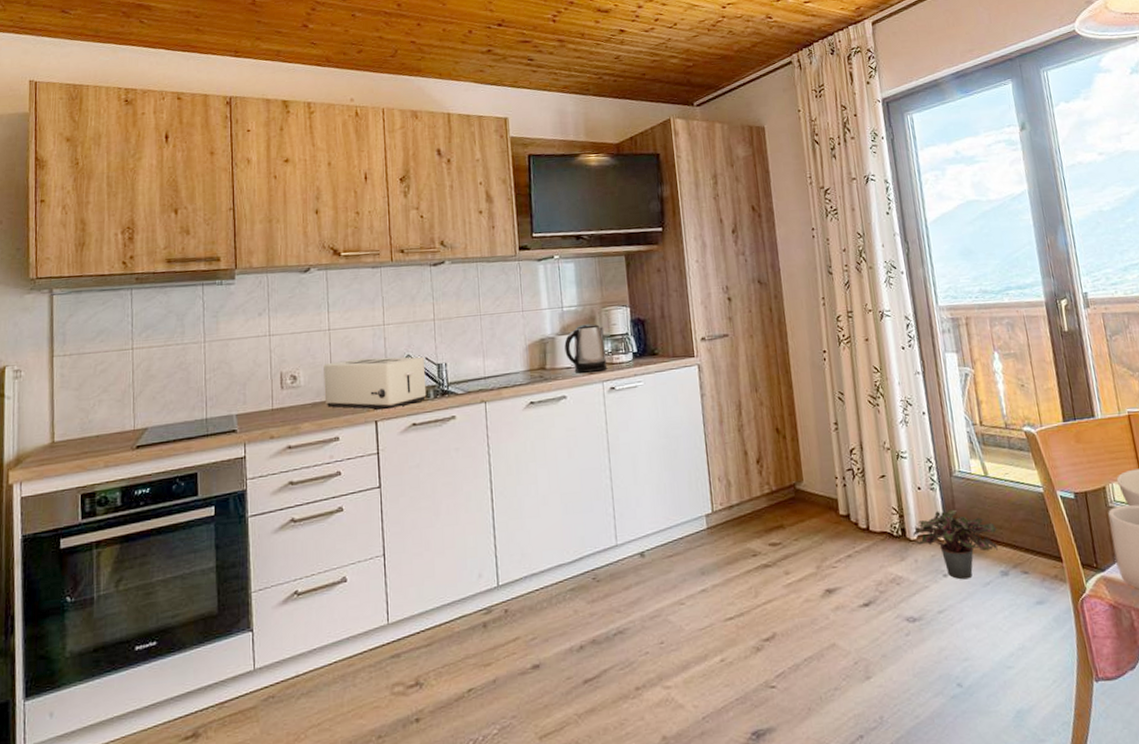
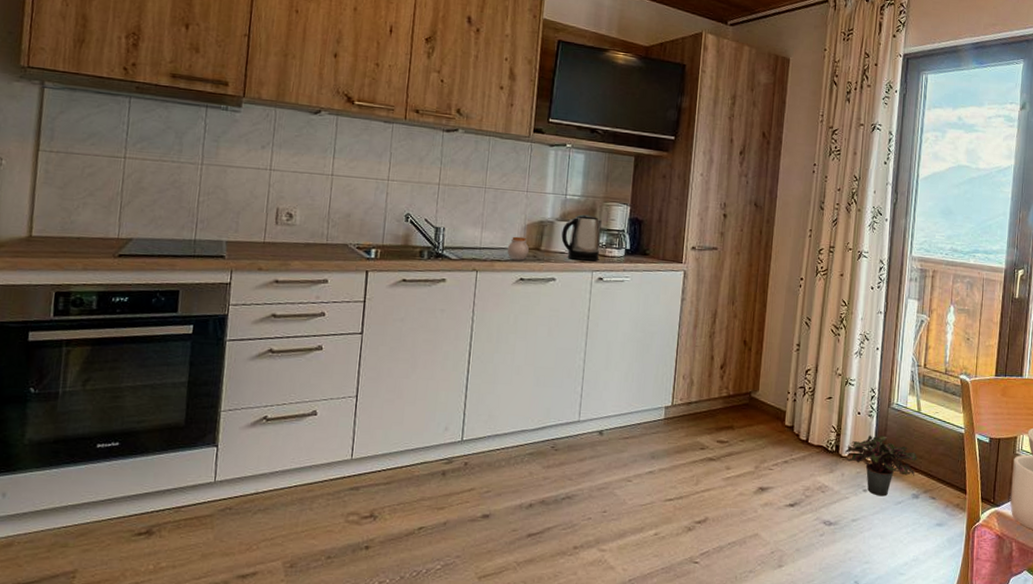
toaster: present [324,356,427,410] -> none [318,207,424,262]
jar: none [512,358,535,385] -> present [507,236,530,262]

